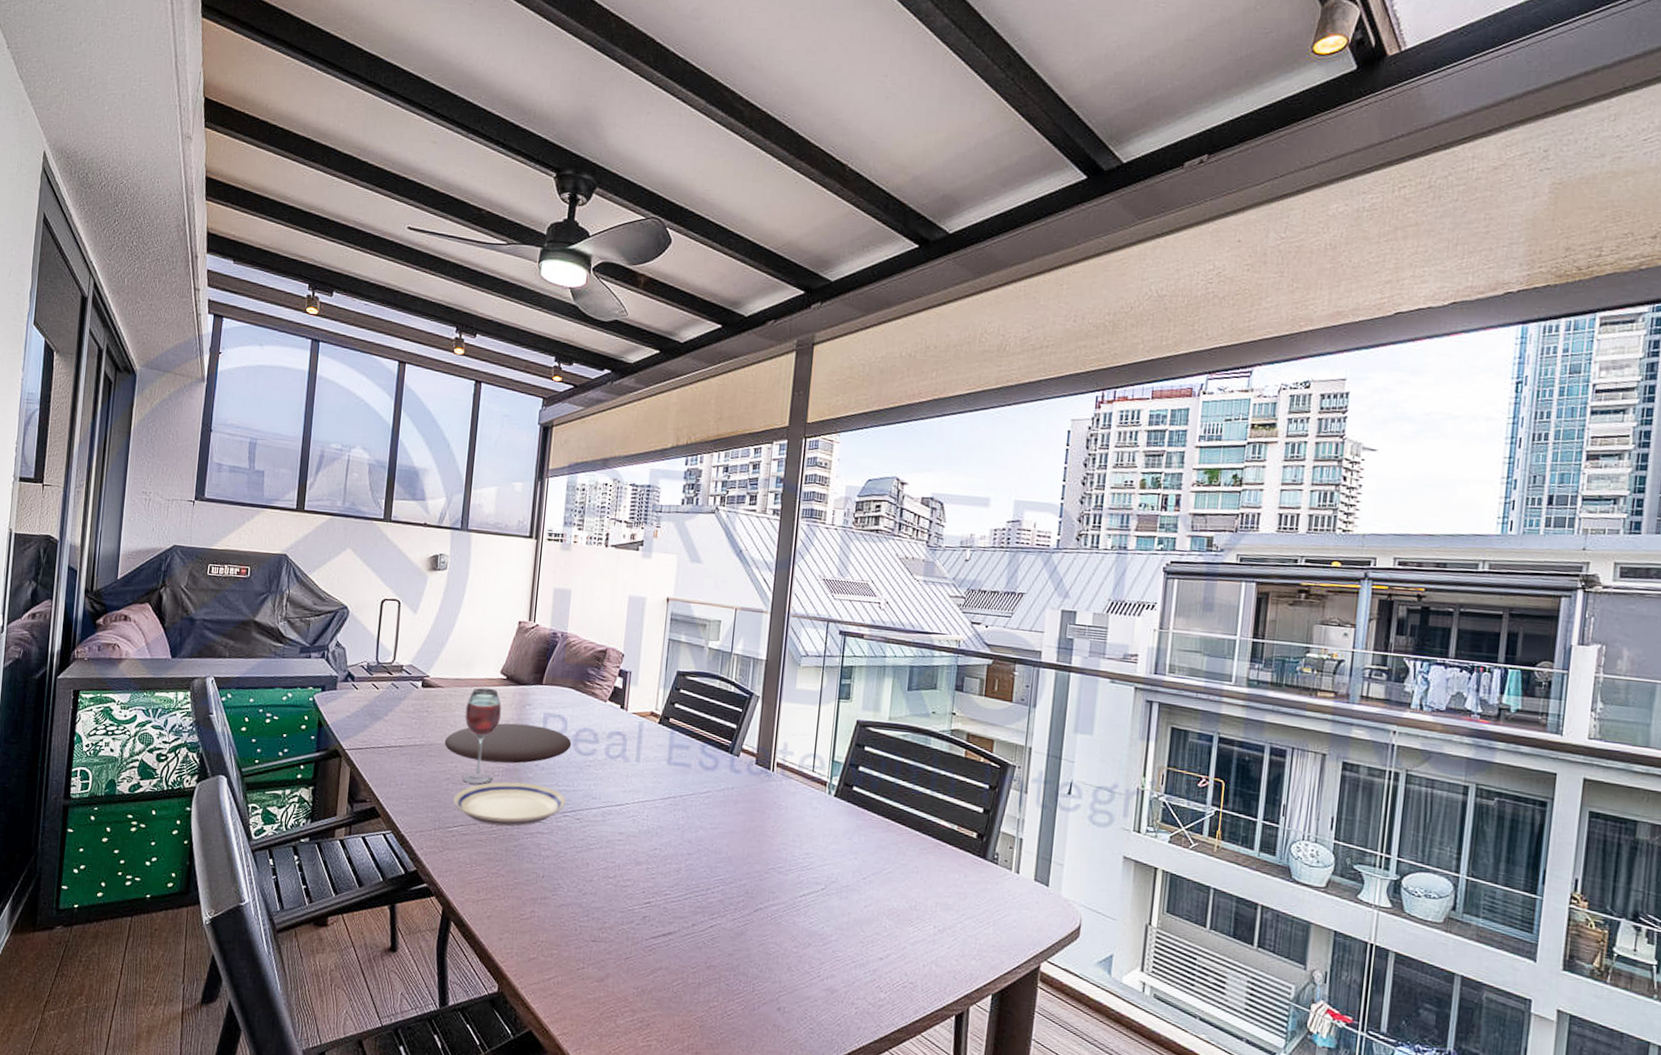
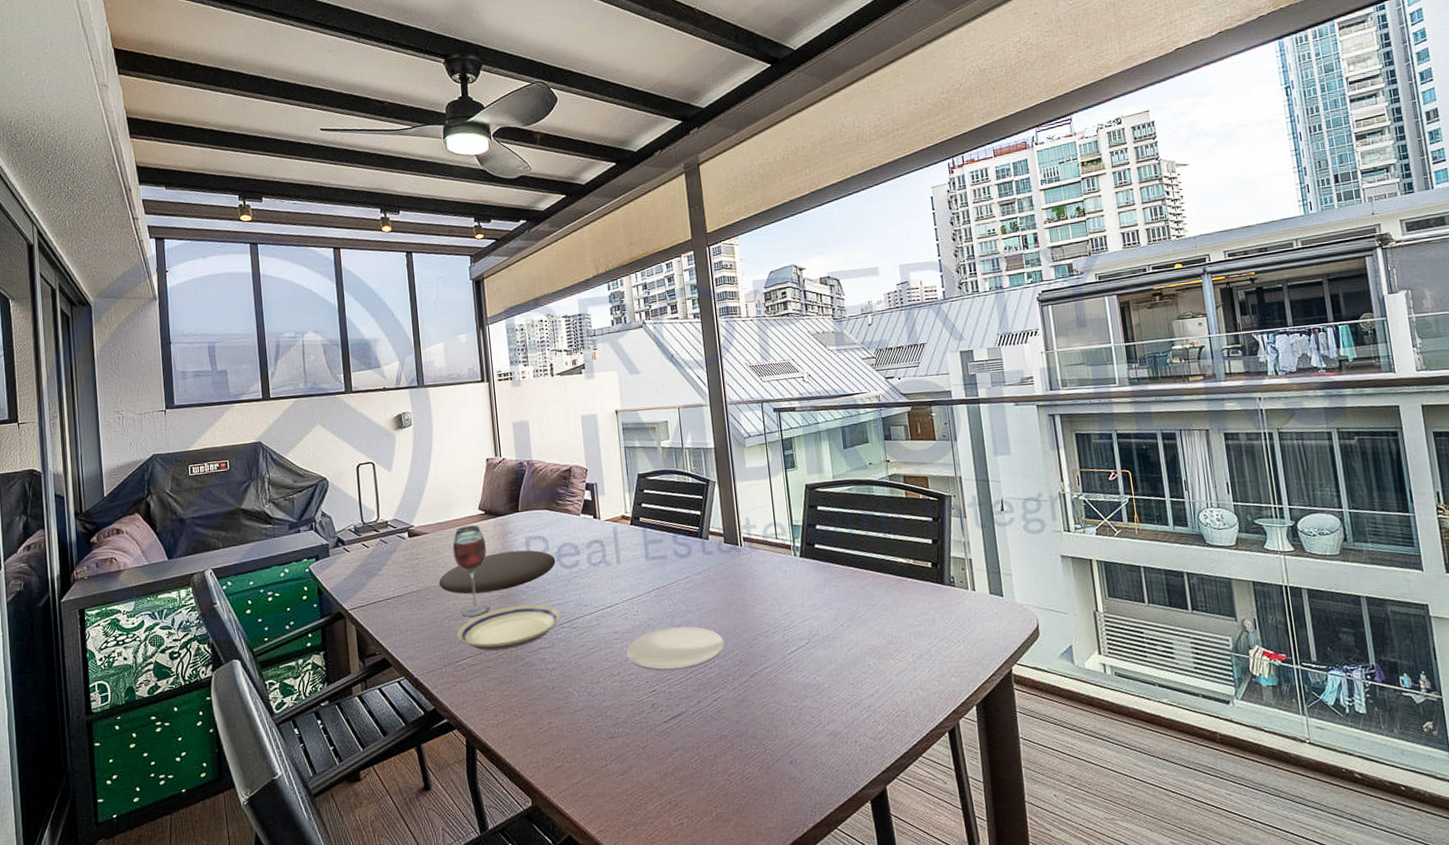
plate: none [627,840,734,888] -> present [626,626,725,671]

